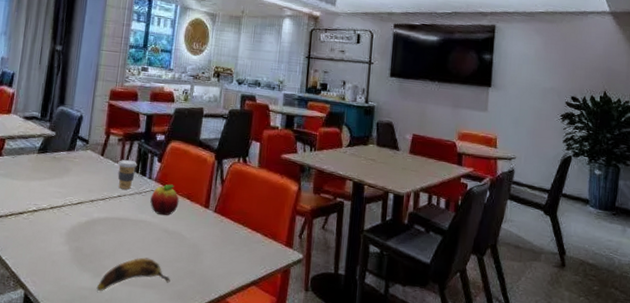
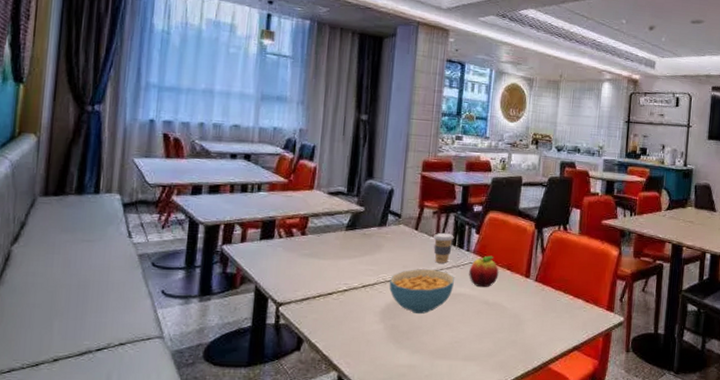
cereal bowl: none [75,193,136,238] -> present [389,269,454,314]
banana: present [96,257,171,291] -> none [415,331,492,367]

